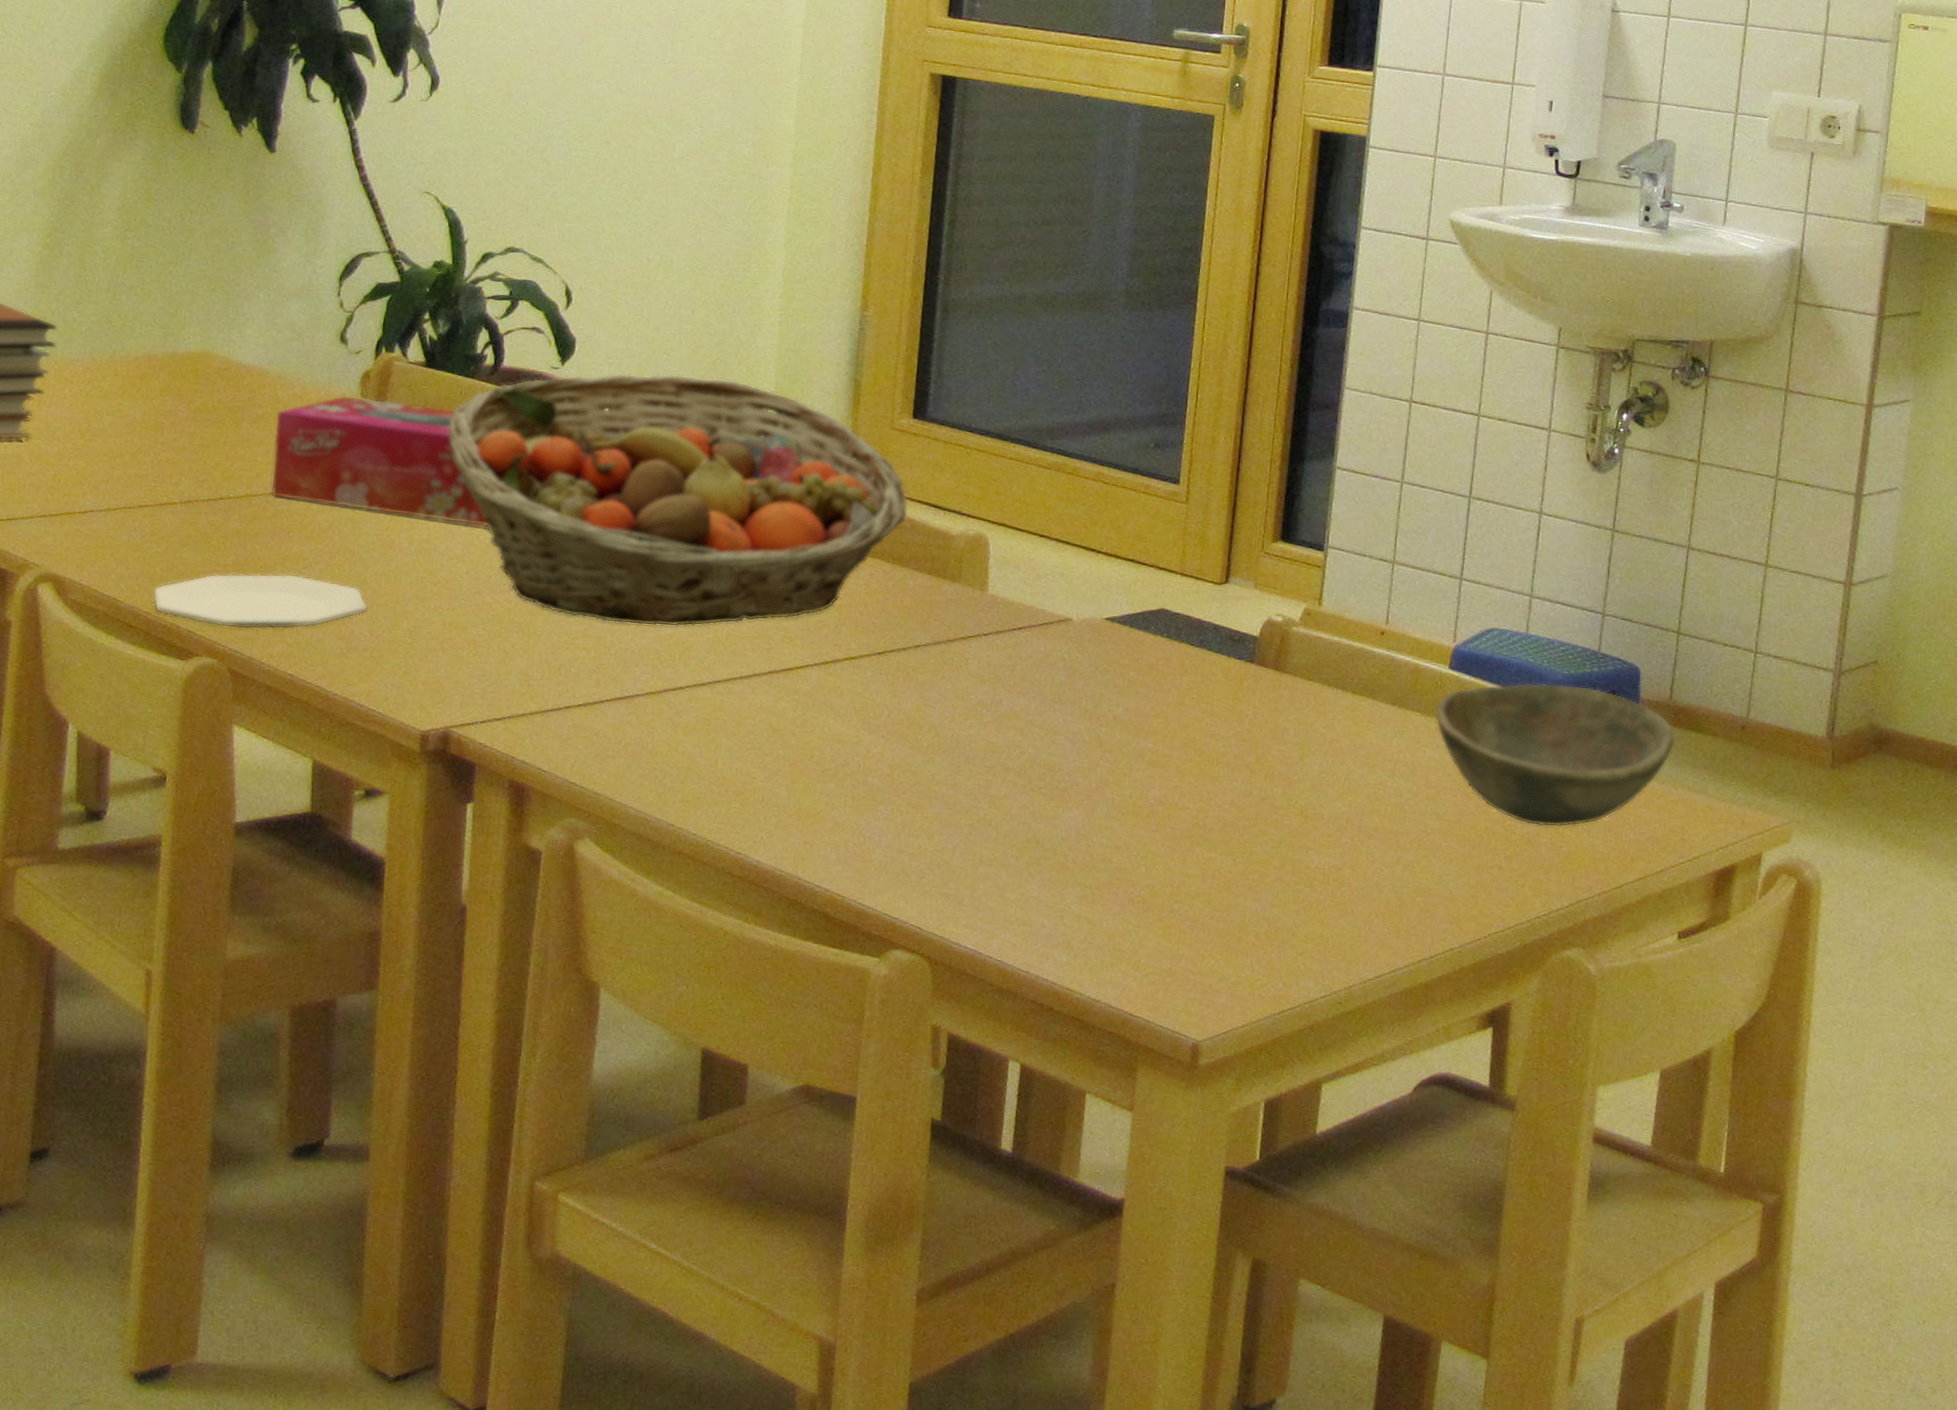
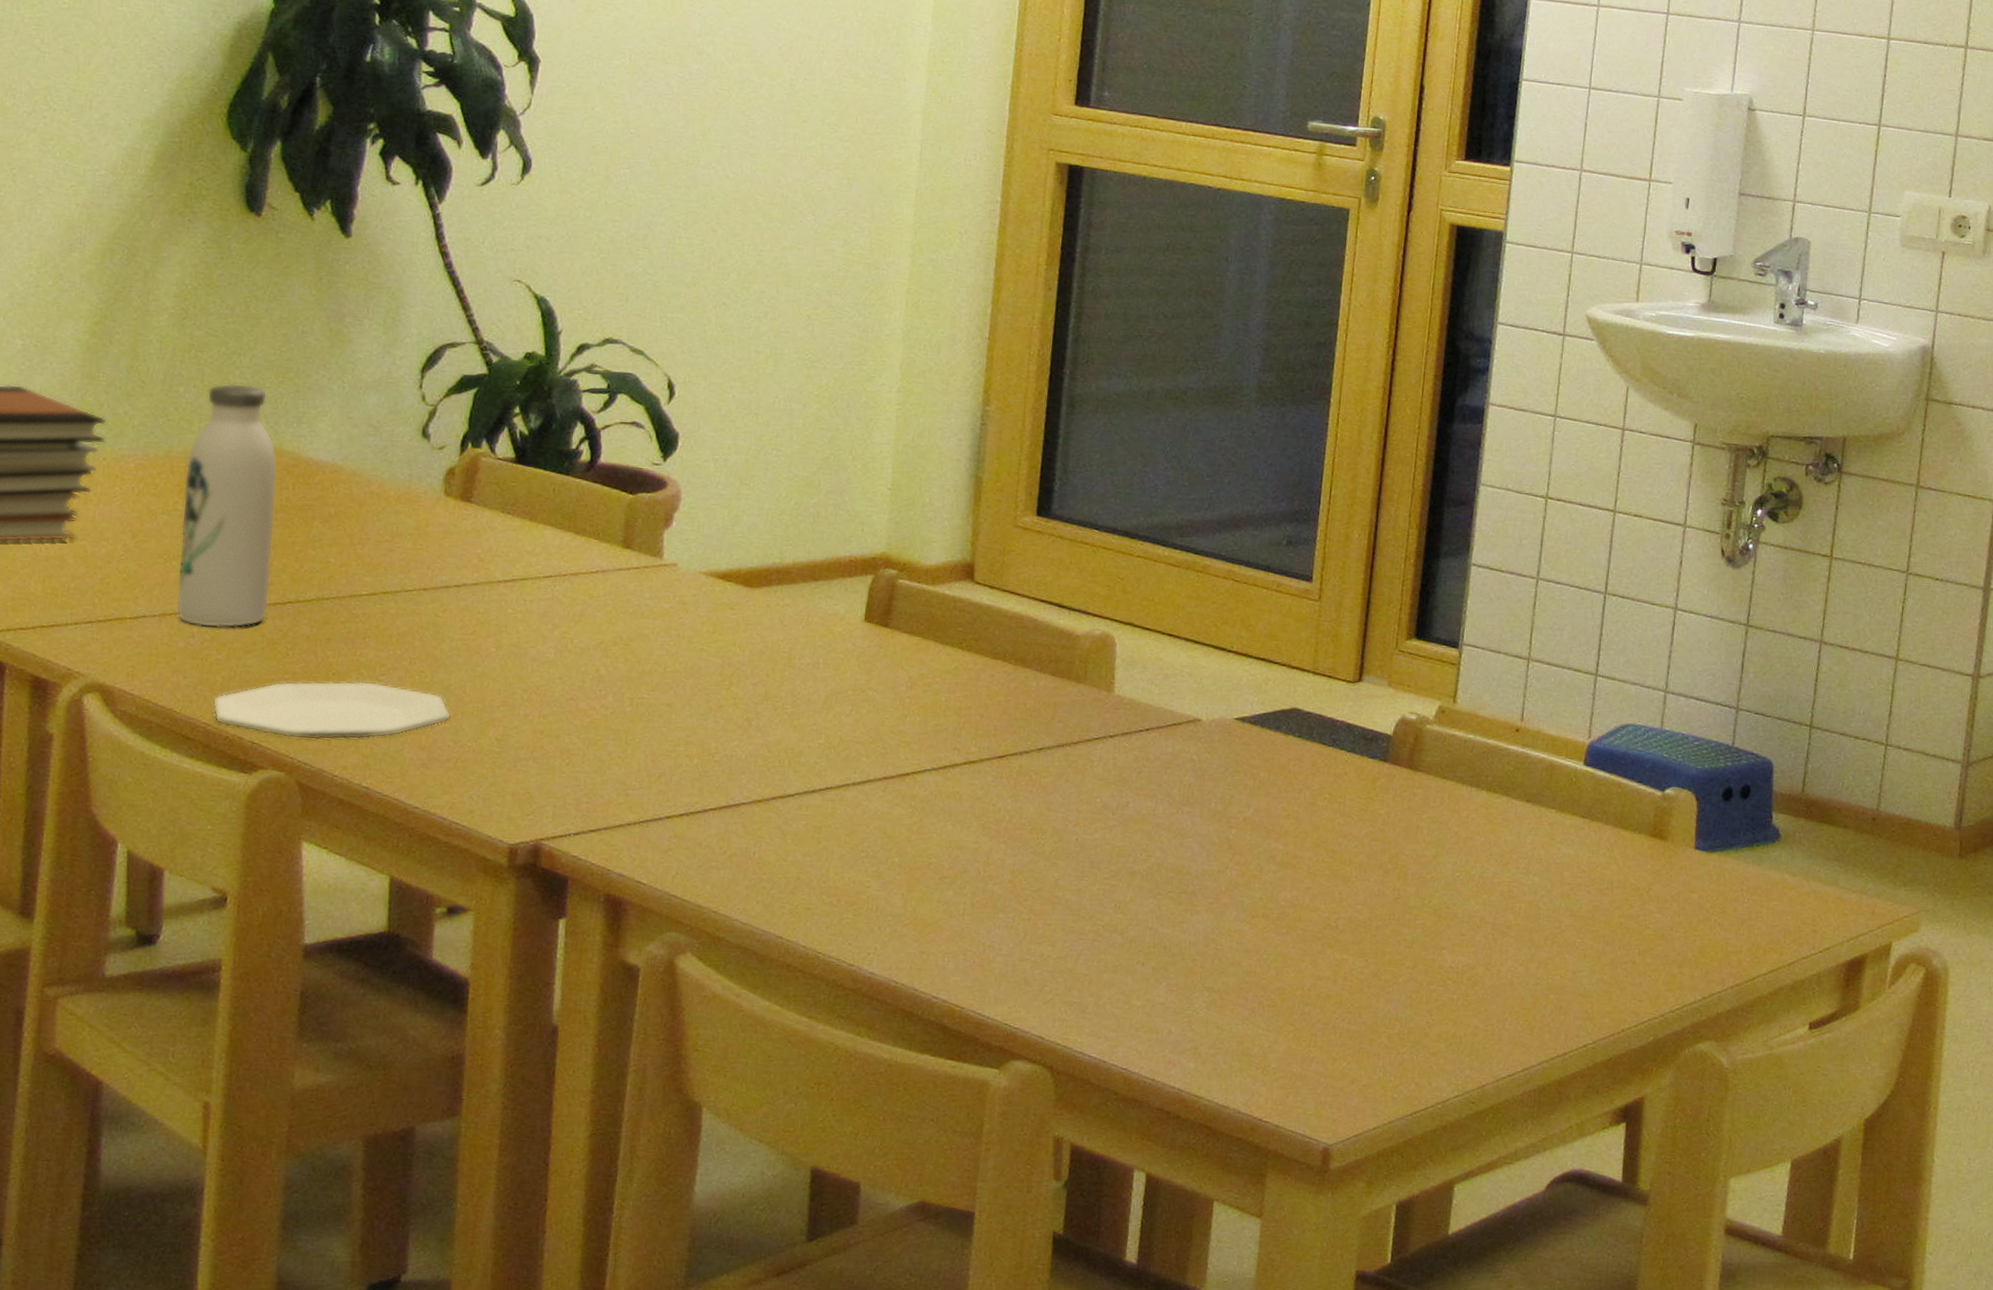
water bottle: none [120,291,211,523] -> present [176,383,279,628]
tissue box: present [271,395,488,527] -> none [345,492,583,630]
fruit basket: present [450,373,909,627] -> none [542,469,1032,733]
bowl: present [1435,682,1675,828] -> none [1569,777,1808,922]

